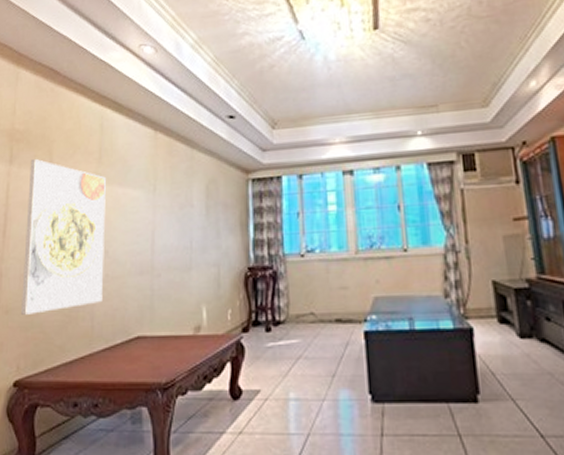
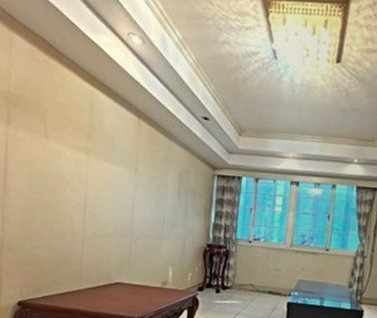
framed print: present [21,159,106,315] -> none [22,124,94,254]

